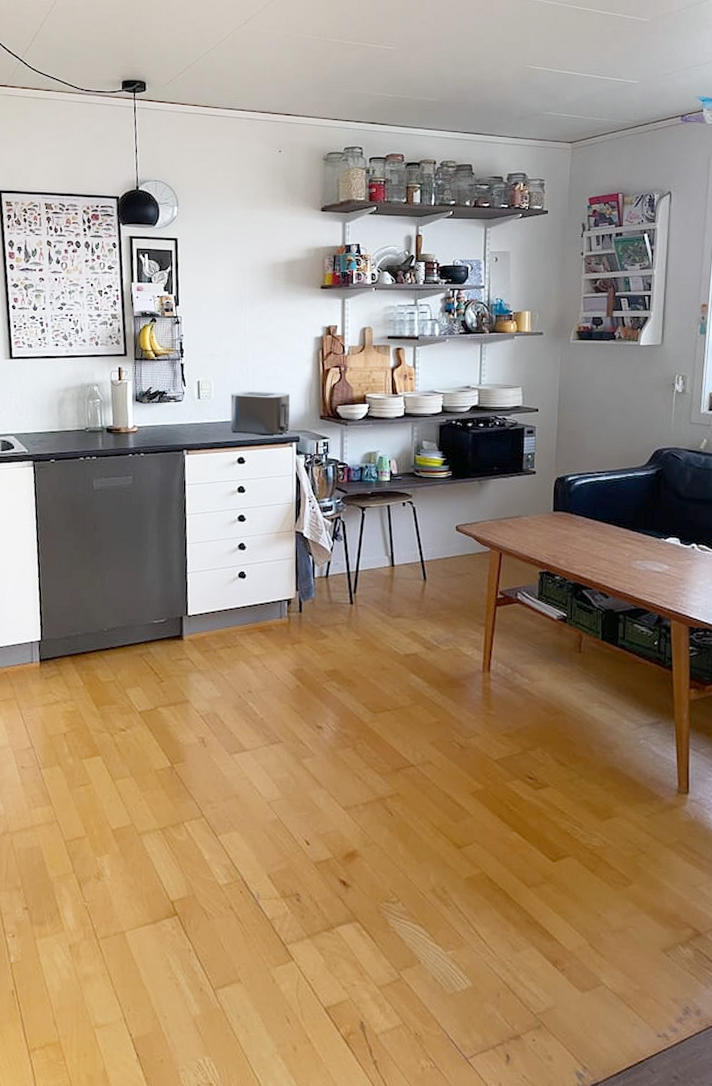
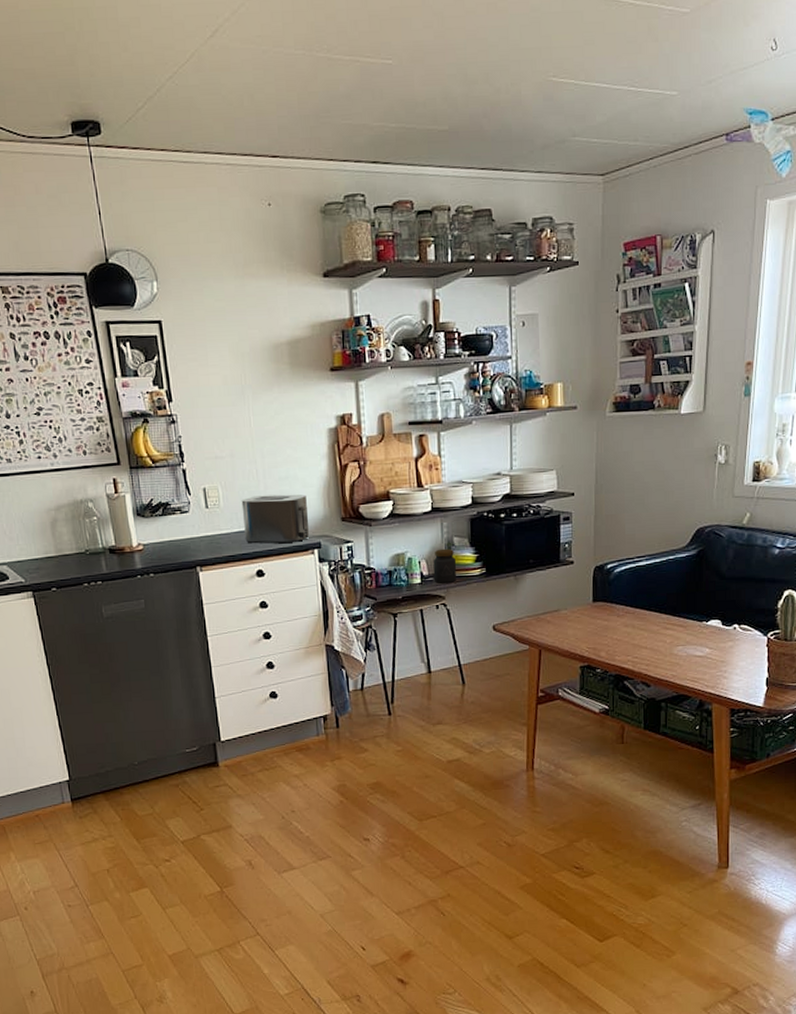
jar: none [402,451,424,484] -> present [433,548,456,585]

